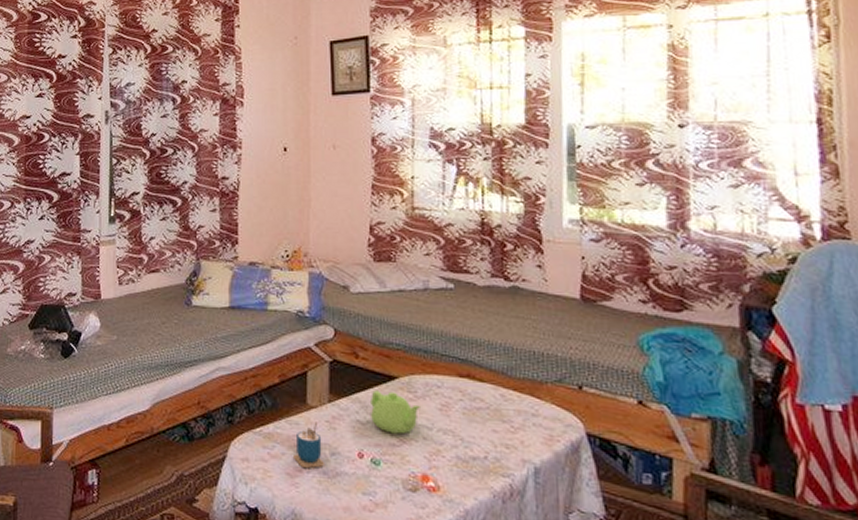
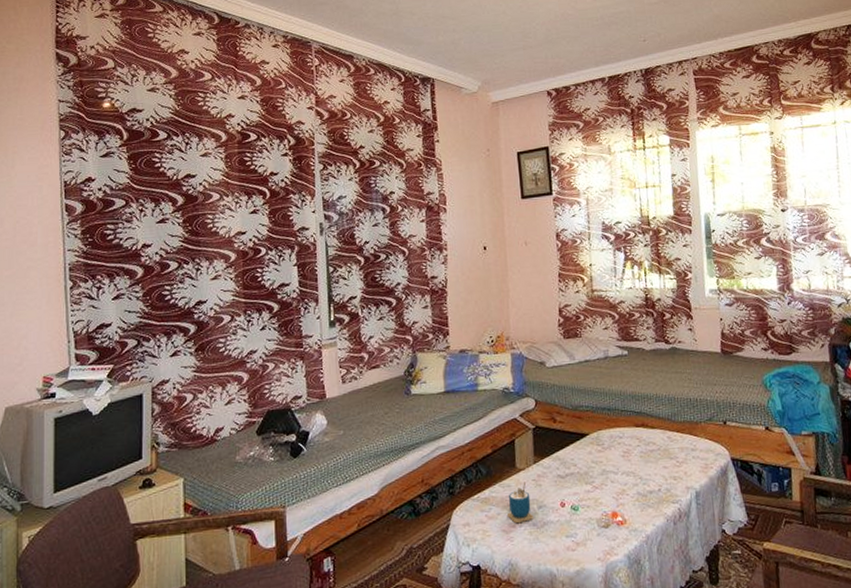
teapot: present [371,390,422,434] -> none [568,446,609,482]

